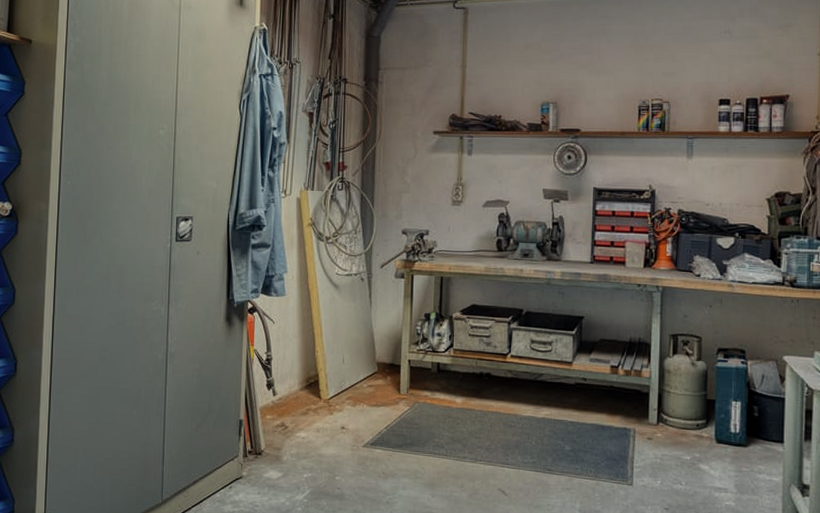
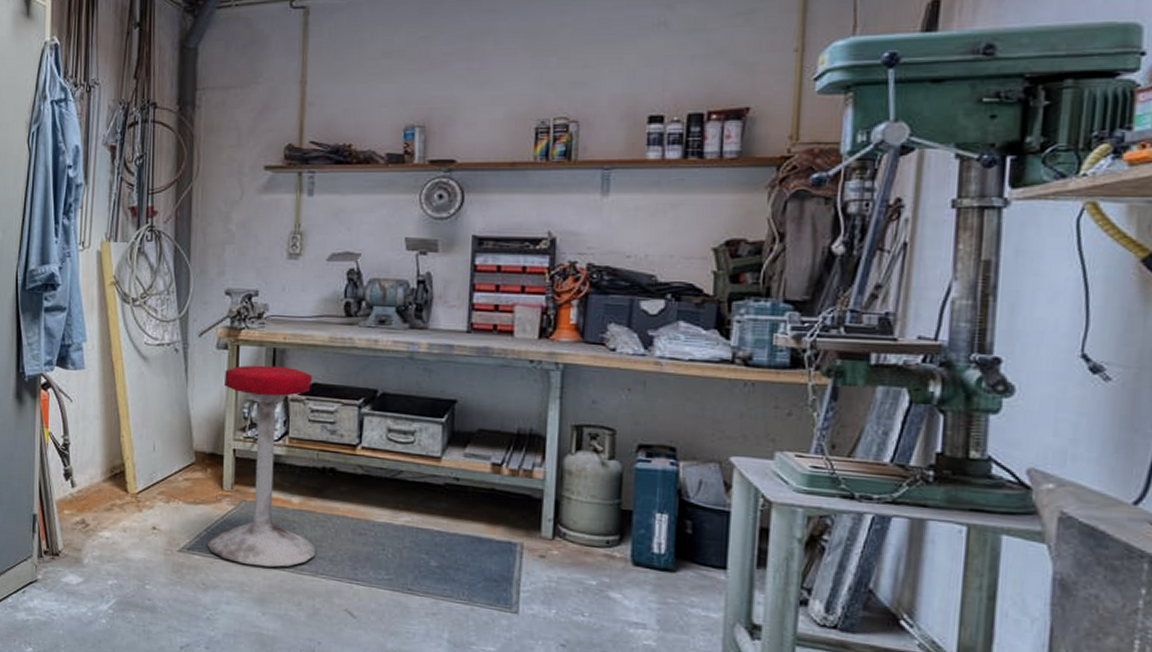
stool: none [386,291,476,457] -> present [206,365,317,568]

